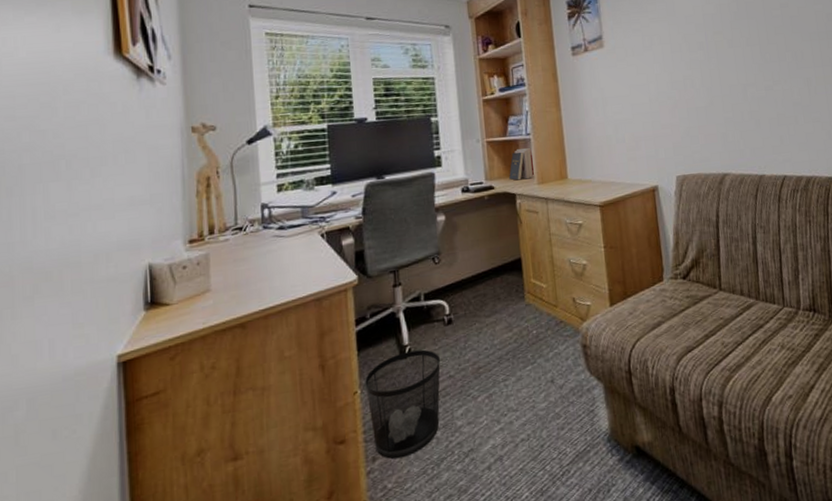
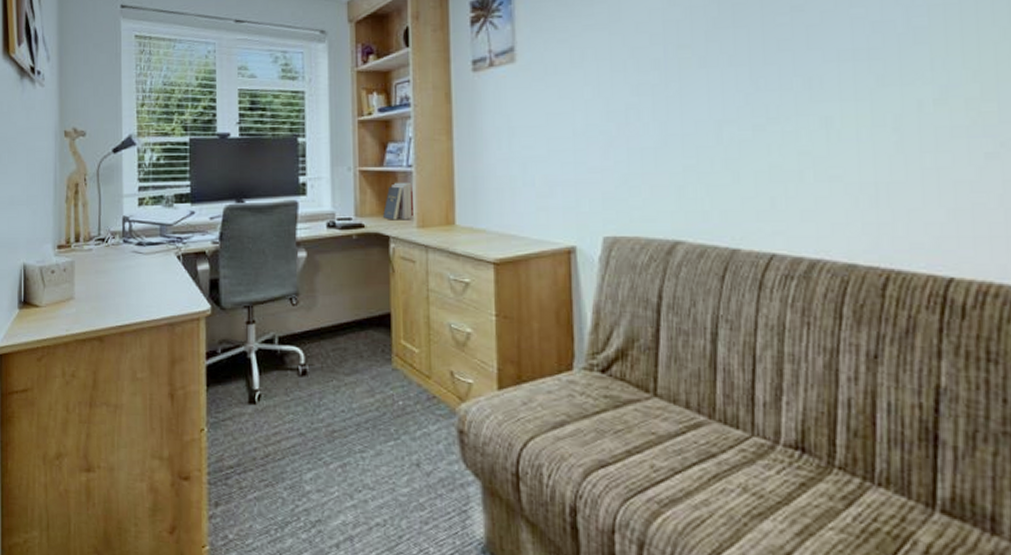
waste bin: present [365,349,441,459] -> none [212,397,292,511]

